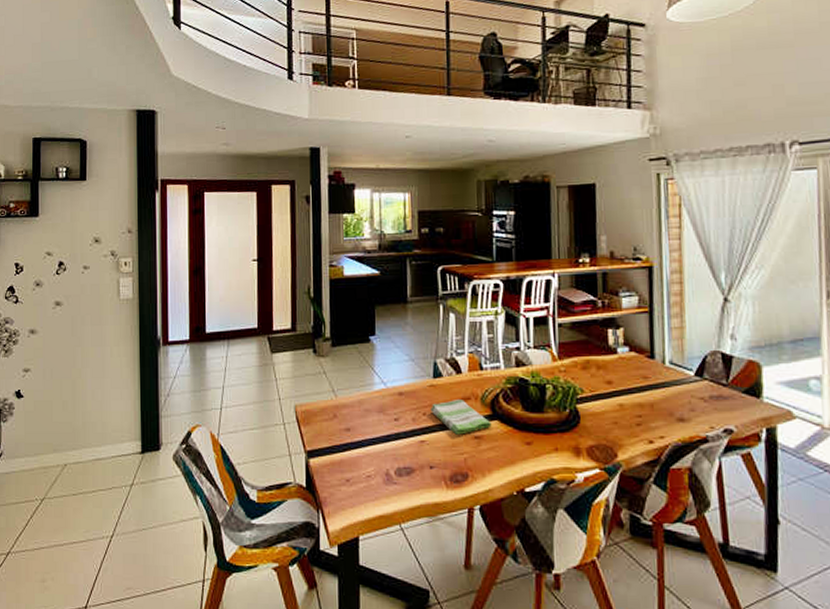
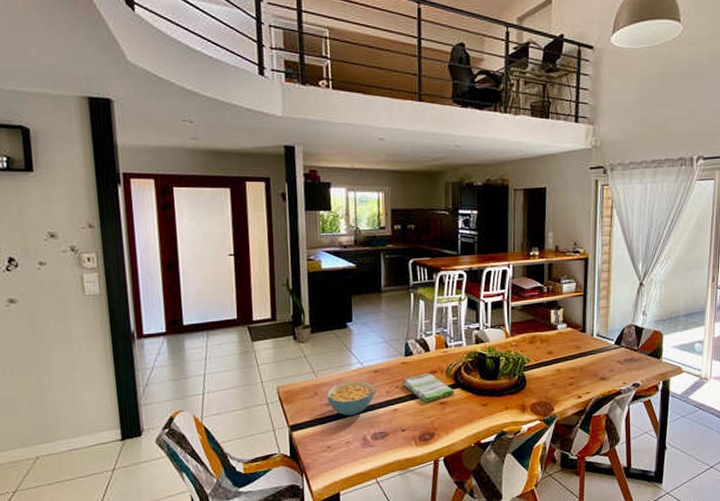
cereal bowl: none [347,403,399,444] -> present [327,380,374,416]

